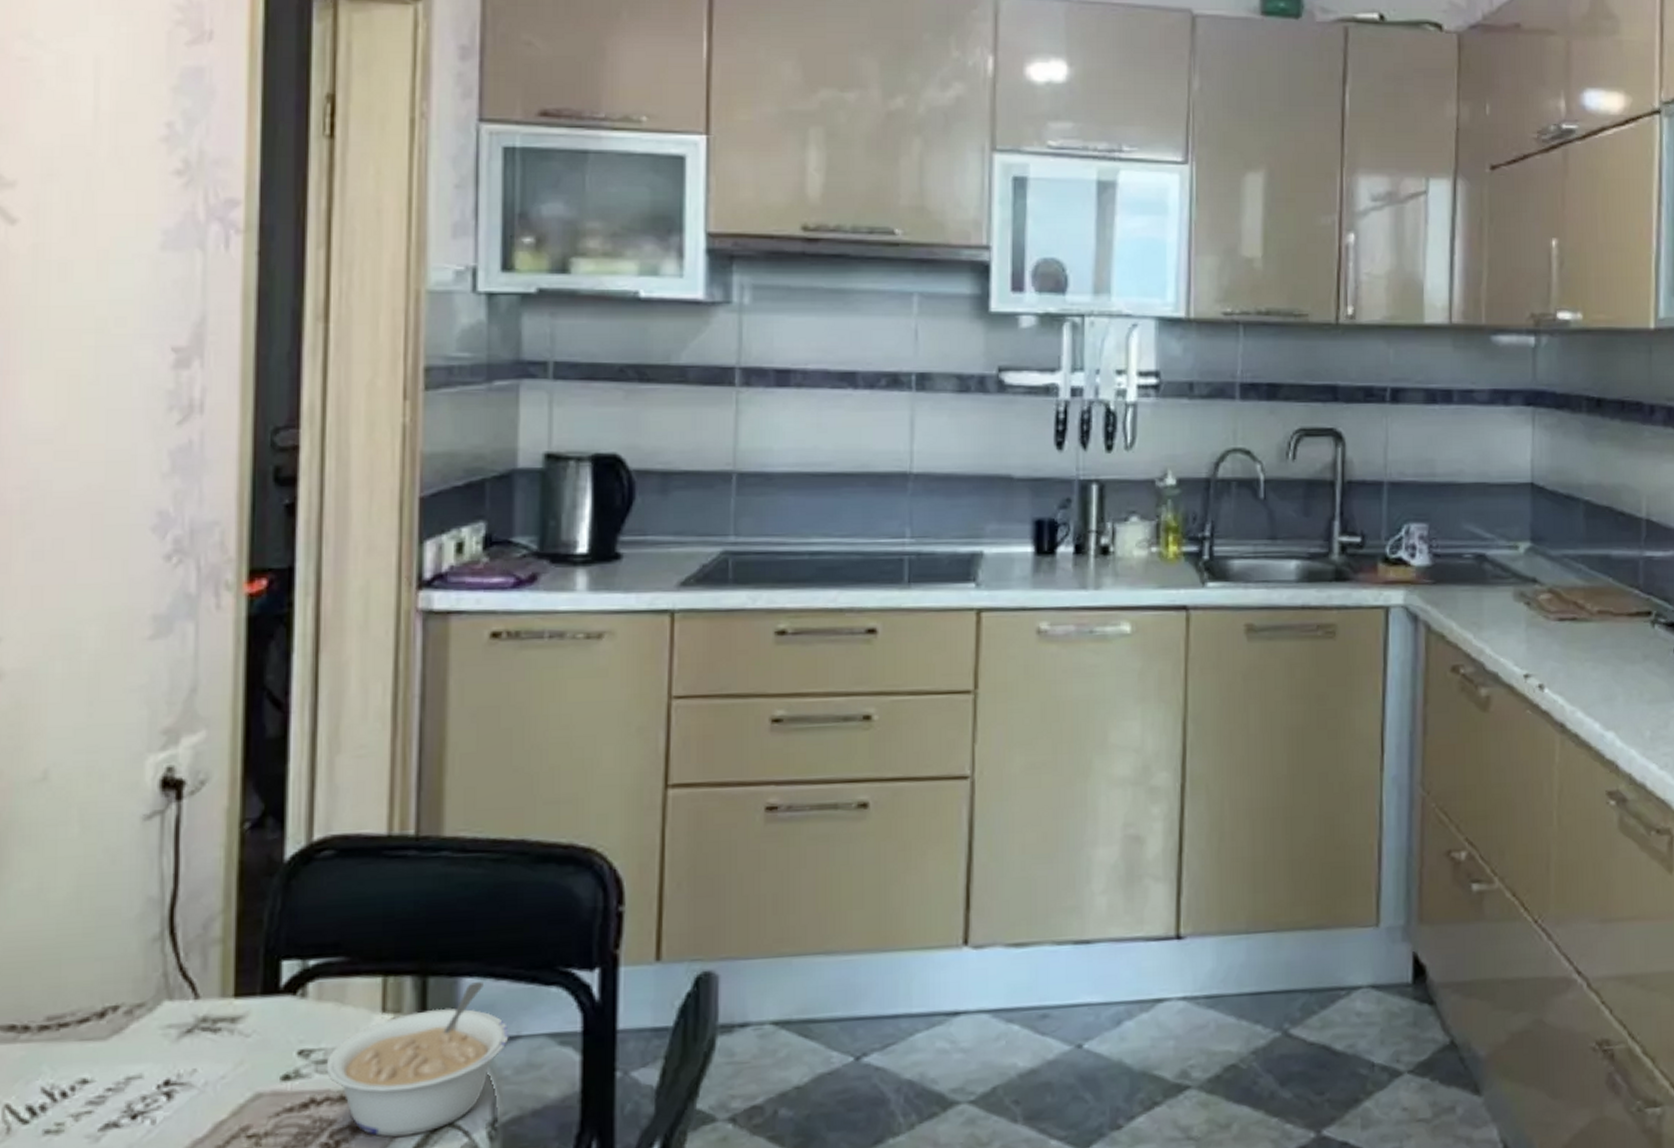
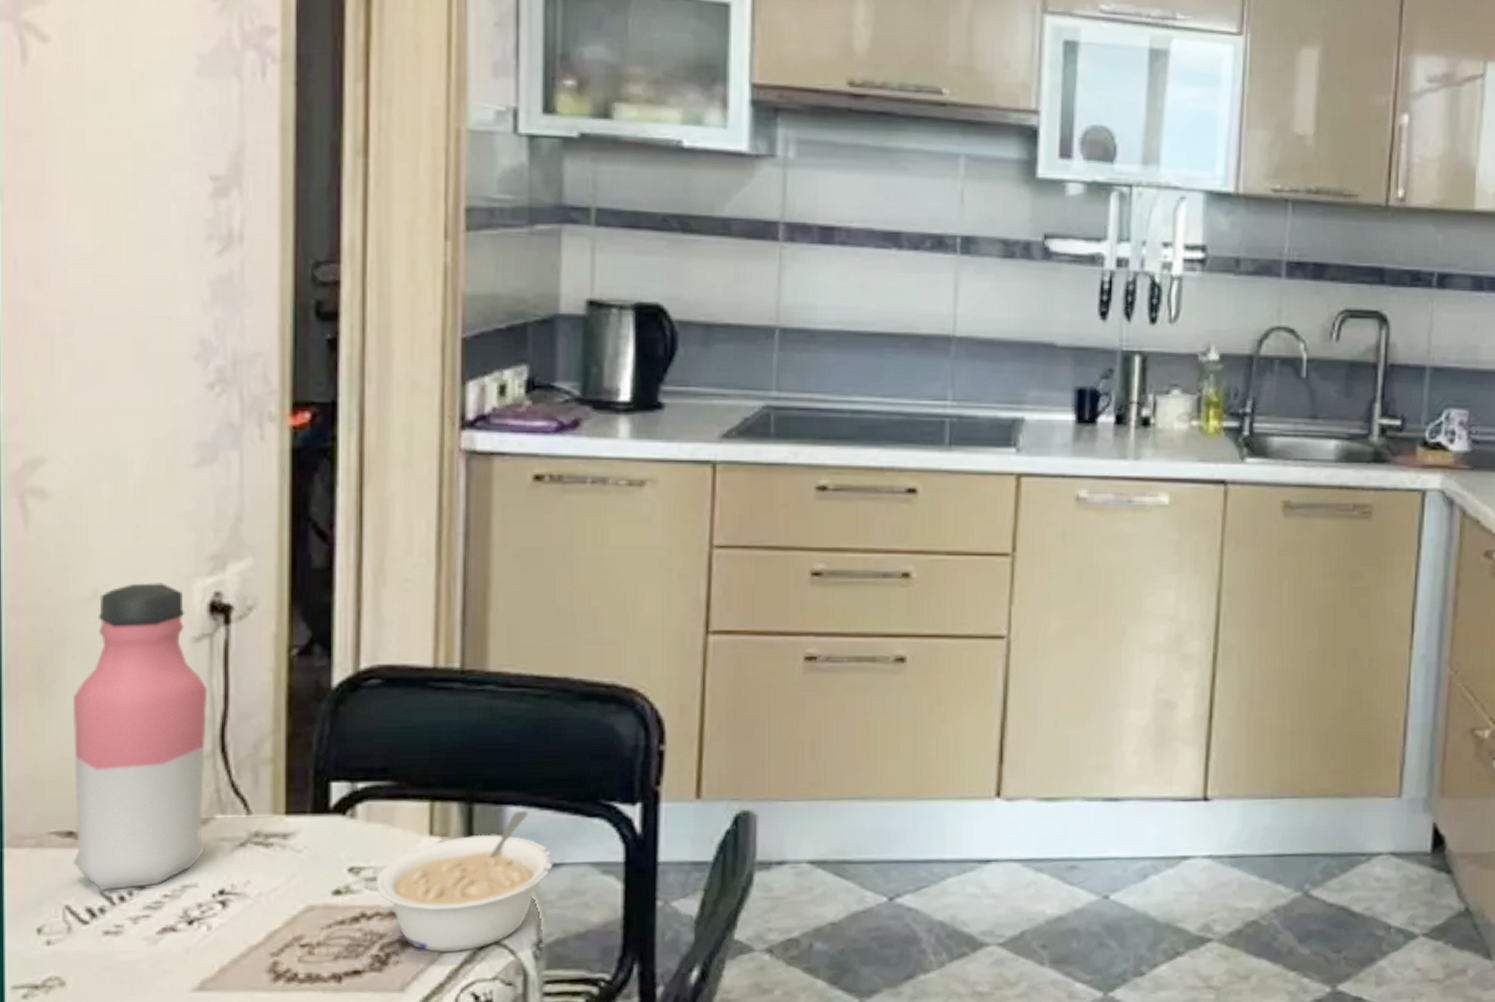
water bottle: none [15,760,158,1086] -> present [72,583,208,890]

